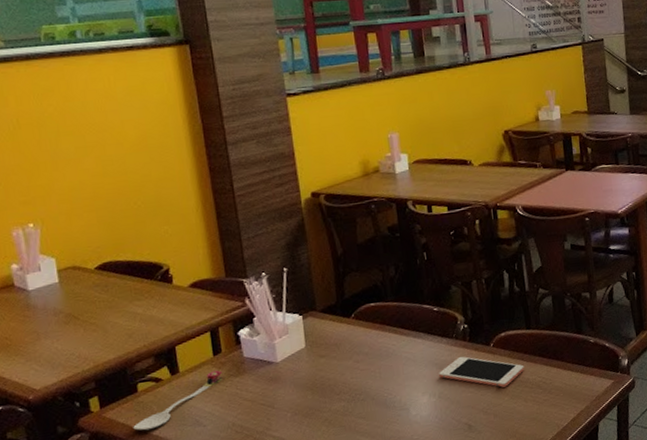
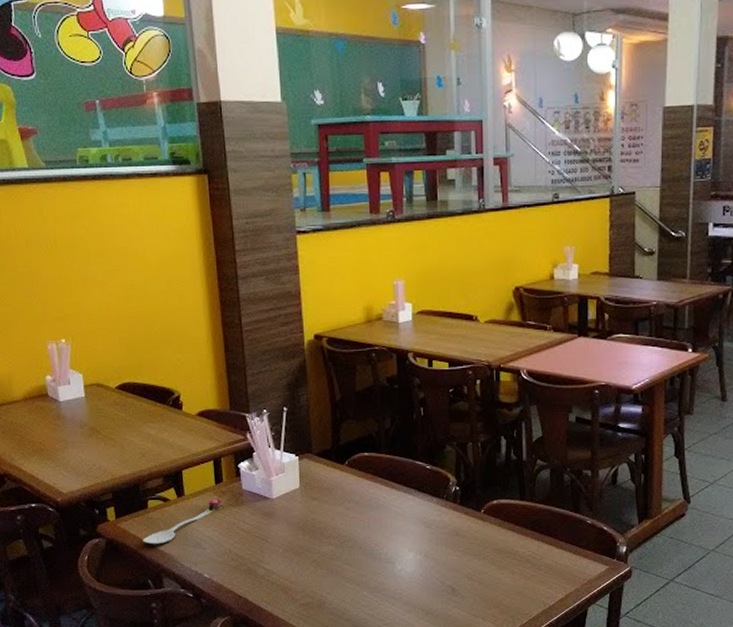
cell phone: present [439,356,525,388] -> none [427,518,514,556]

